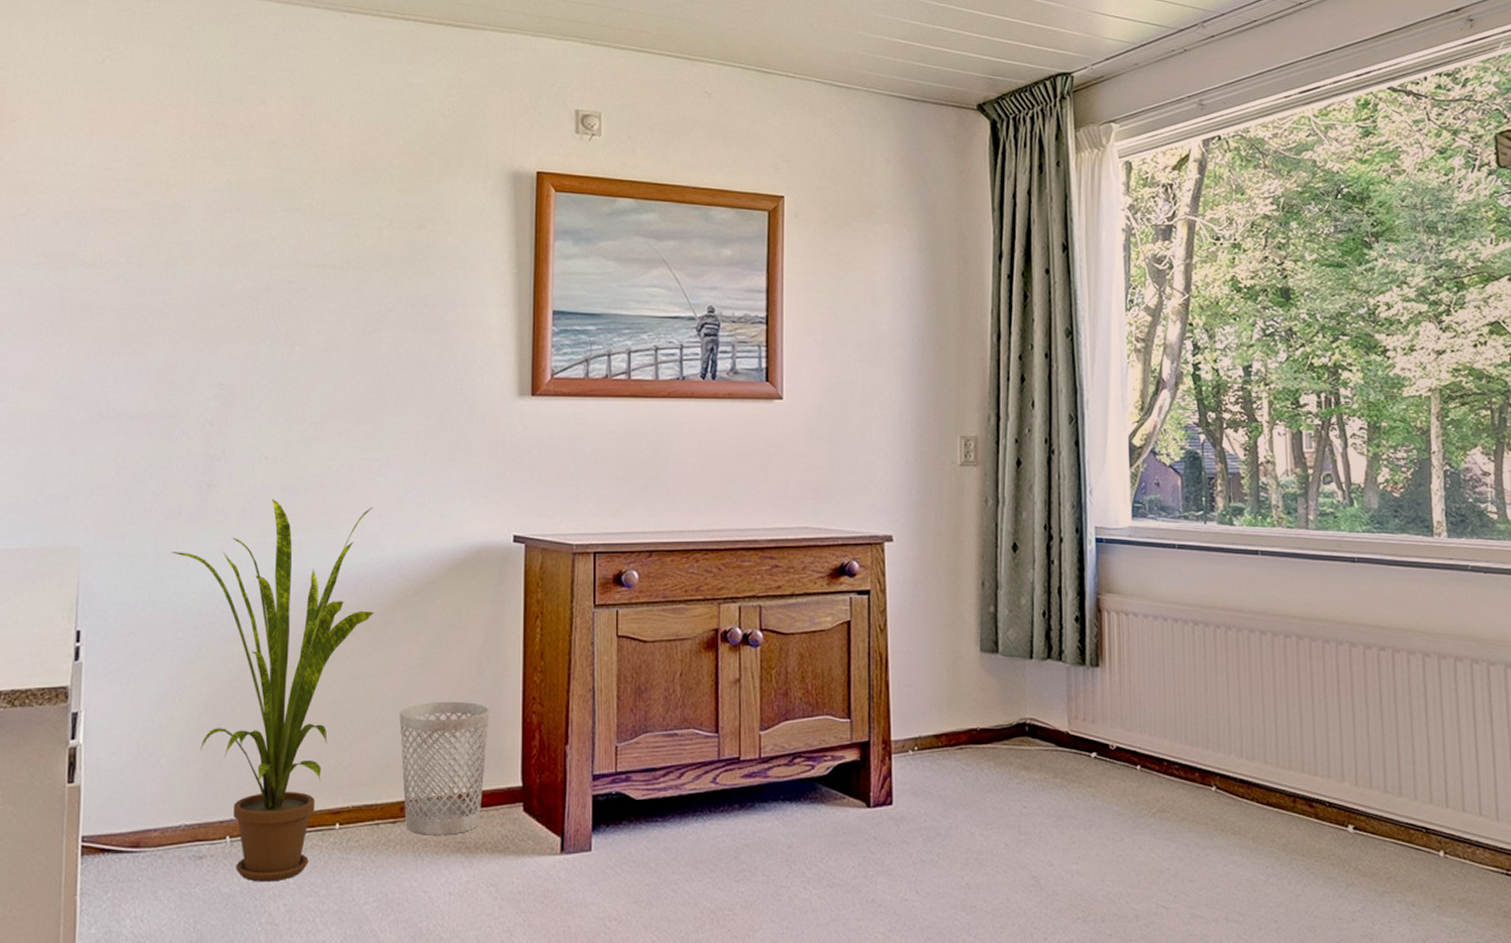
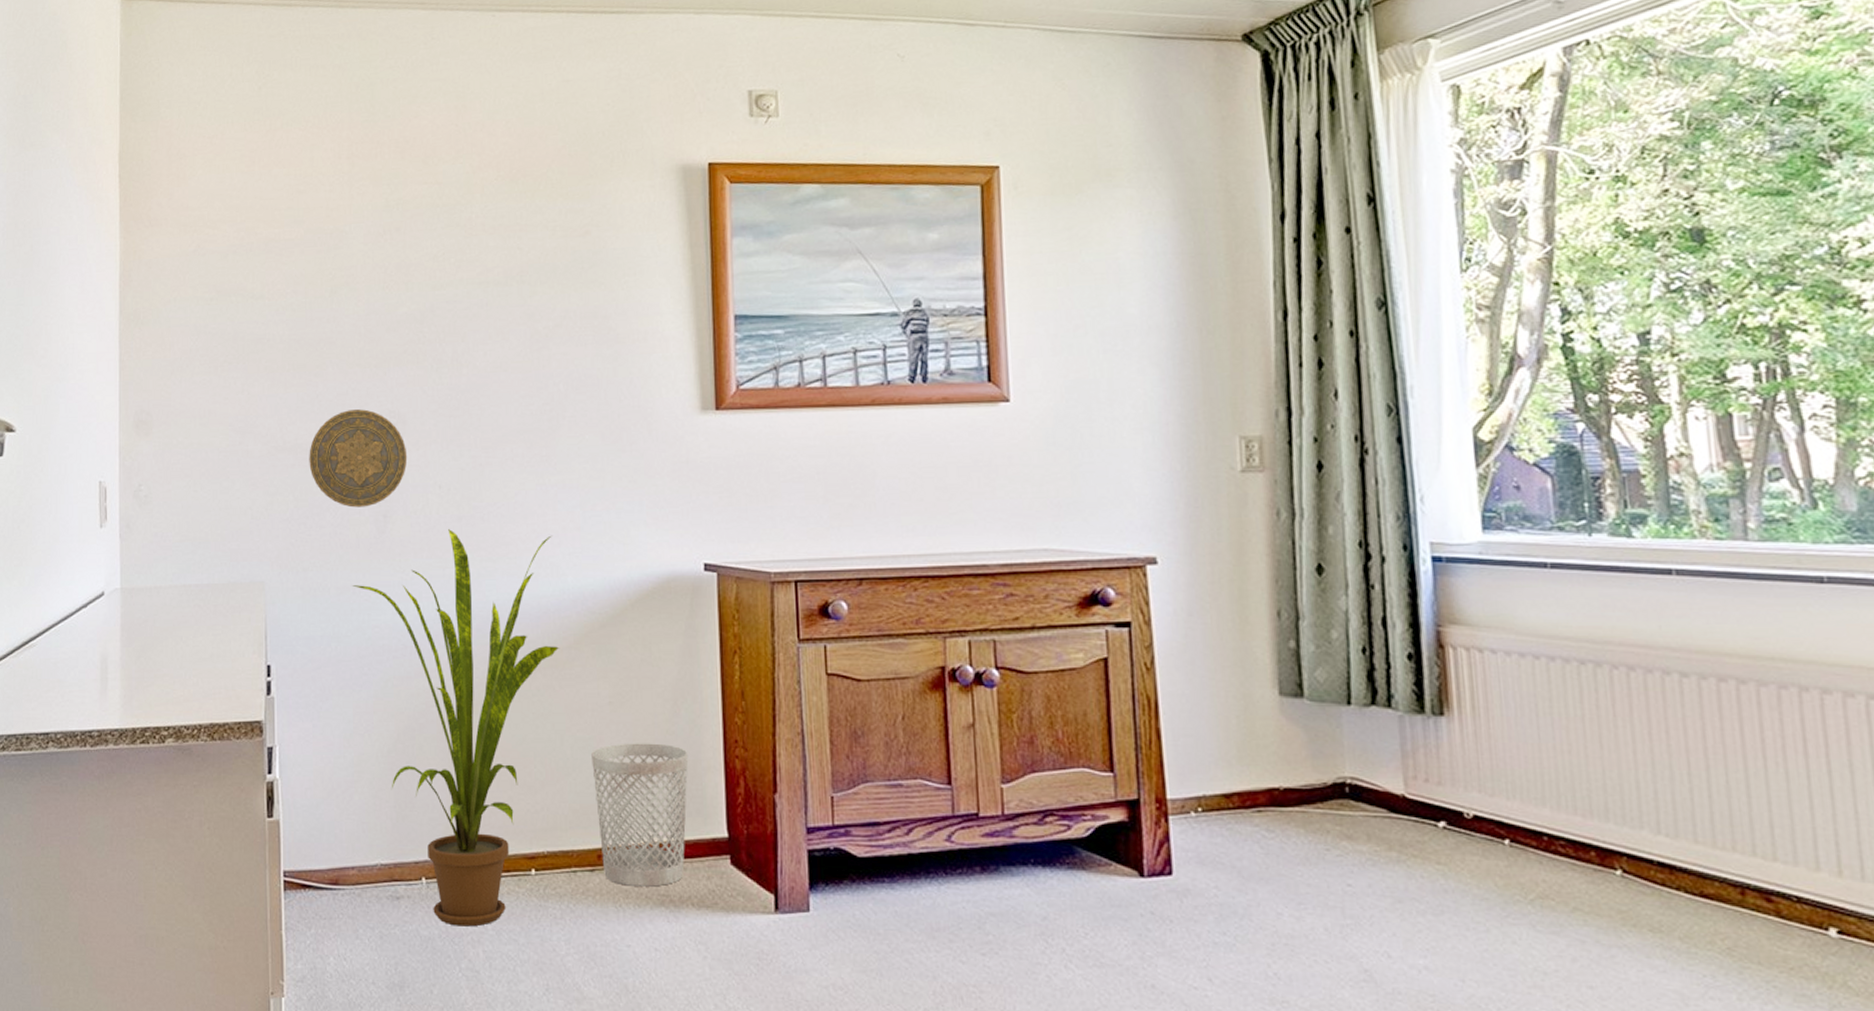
decorative plate: none [133,381,235,476] -> present [309,409,408,508]

